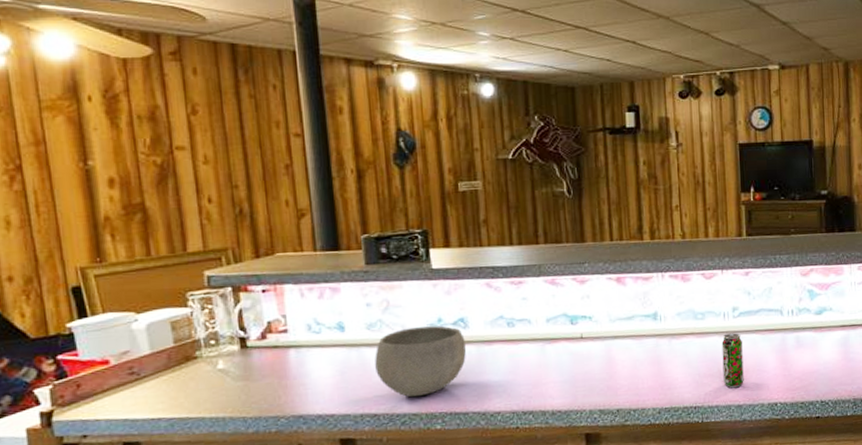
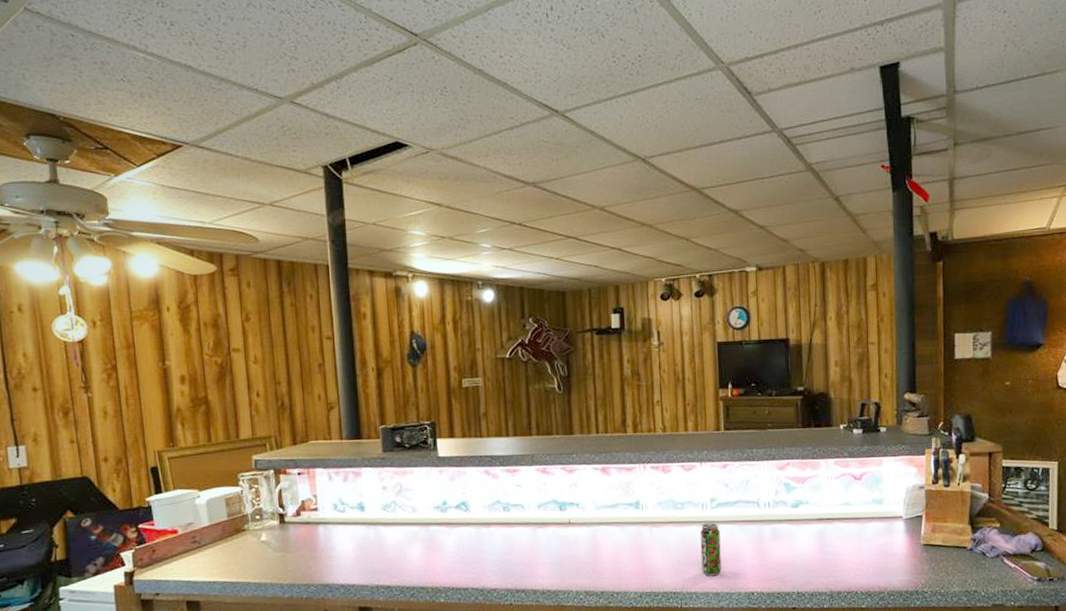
bowl: present [375,325,467,398] -> none [389,508,468,573]

